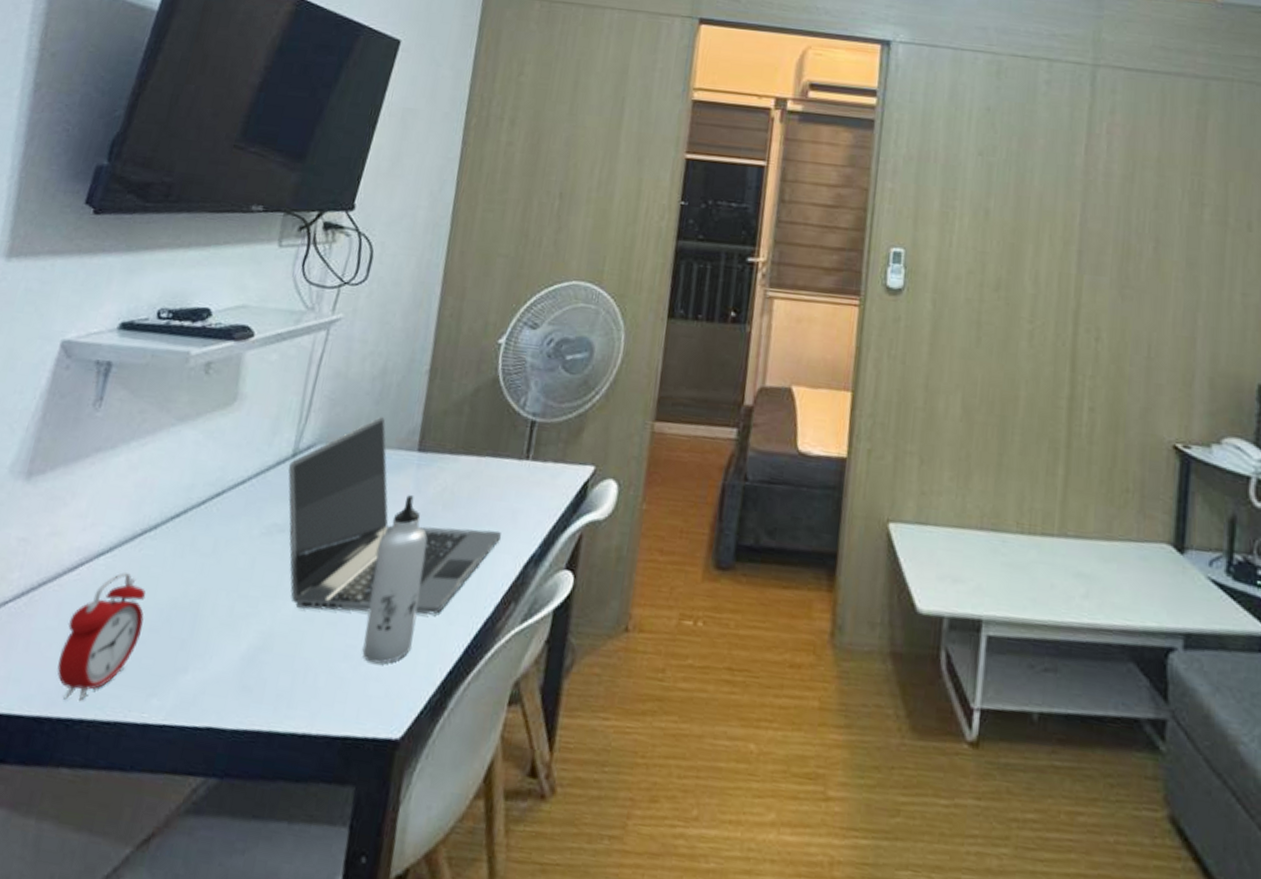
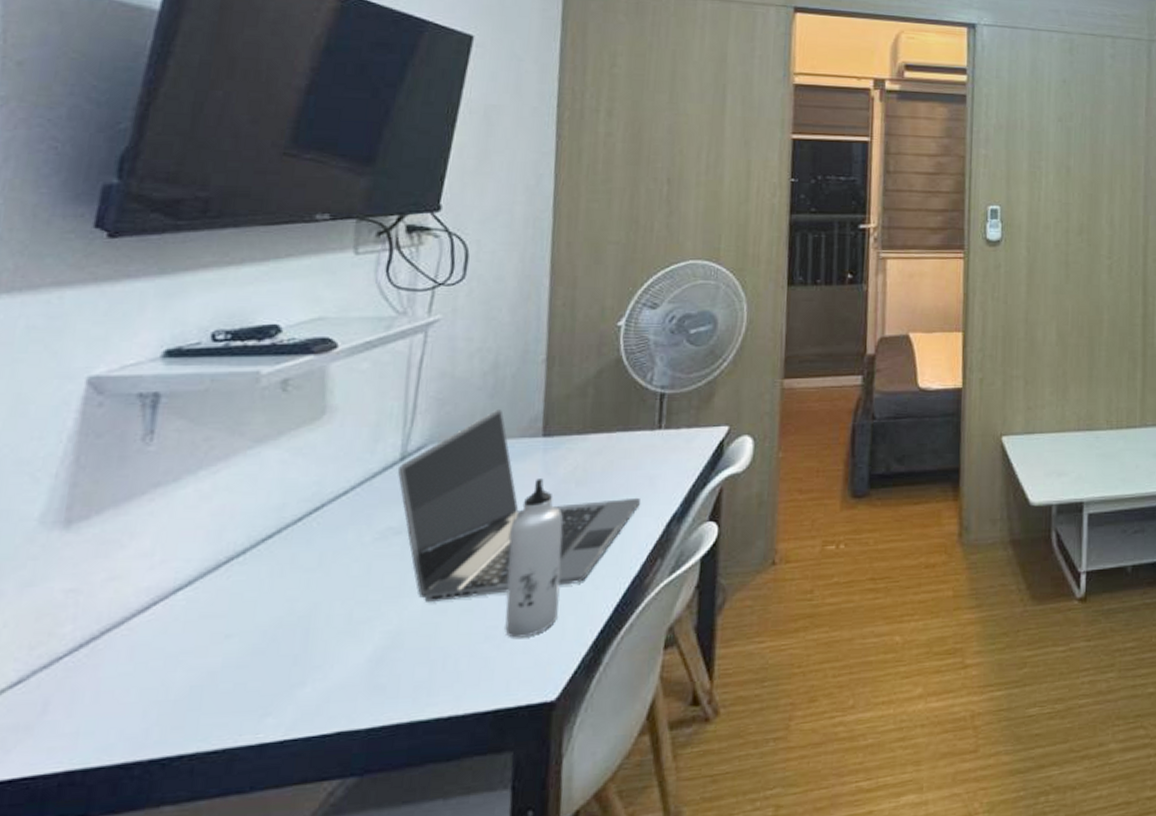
alarm clock: present [57,571,146,701] -> none [140,601,244,740]

